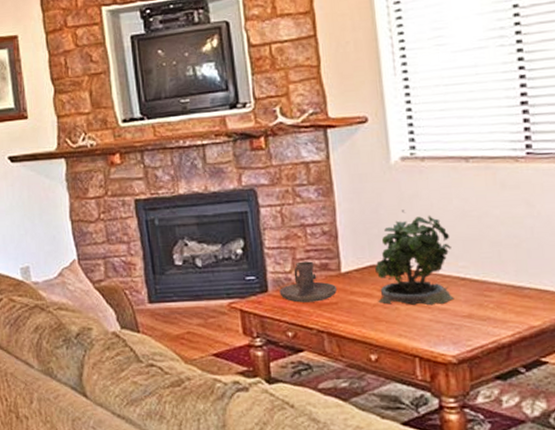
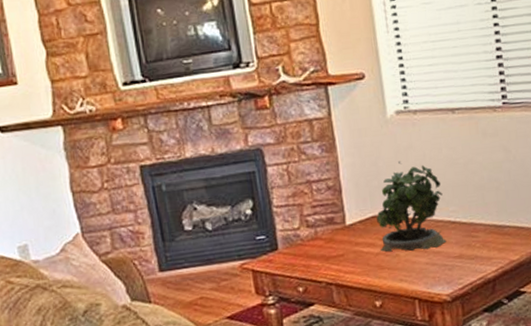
candle holder: present [279,261,338,303] -> none [289,216,343,258]

